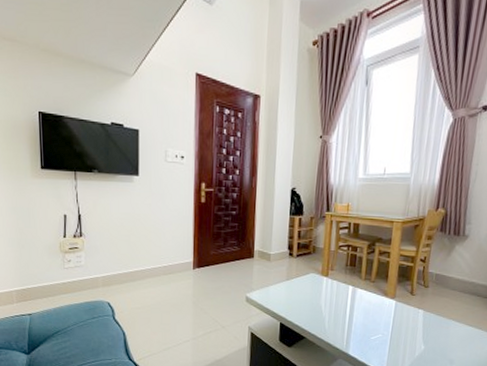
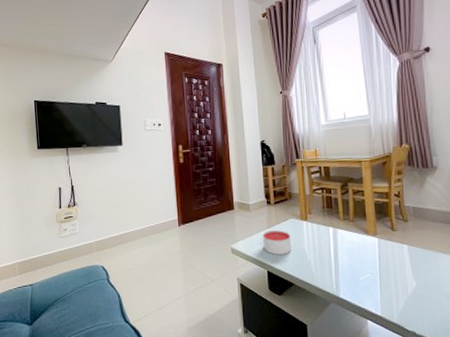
candle: none [279,283,309,308] -> present [262,230,292,255]

